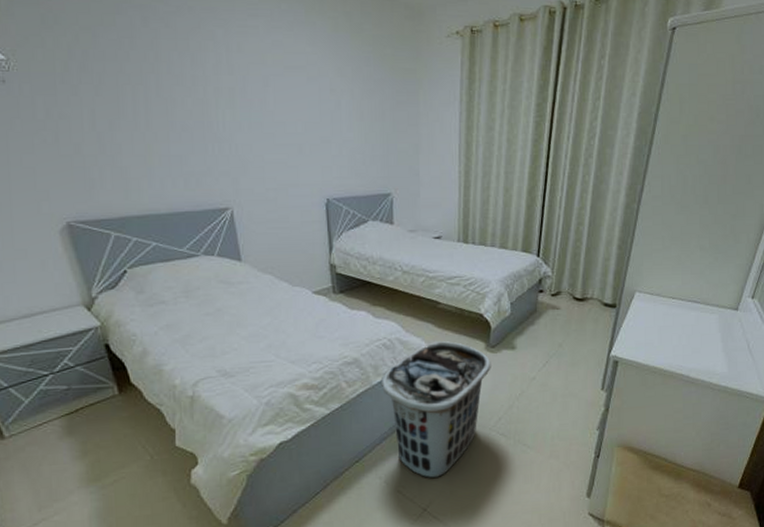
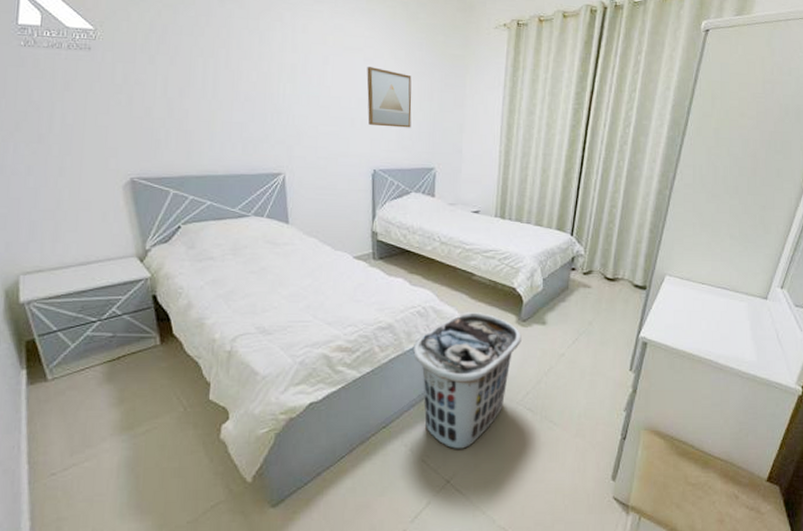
wall art: none [311,87,364,152] -> present [366,67,412,128]

